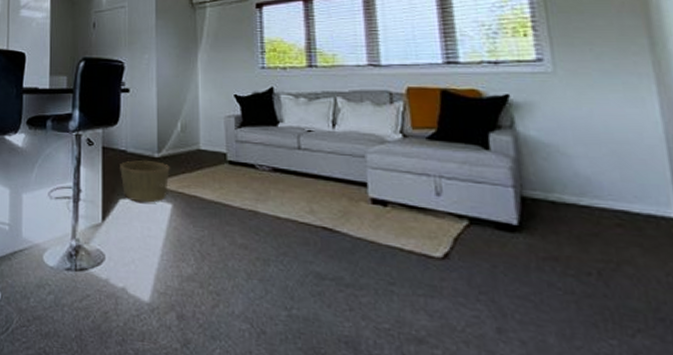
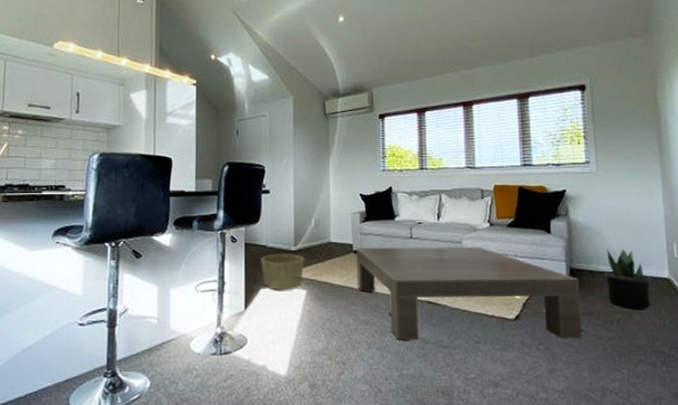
coffee table: none [230,157,544,291] -> present [355,247,582,341]
planter: none [573,174,651,259] -> present [604,249,652,309]

